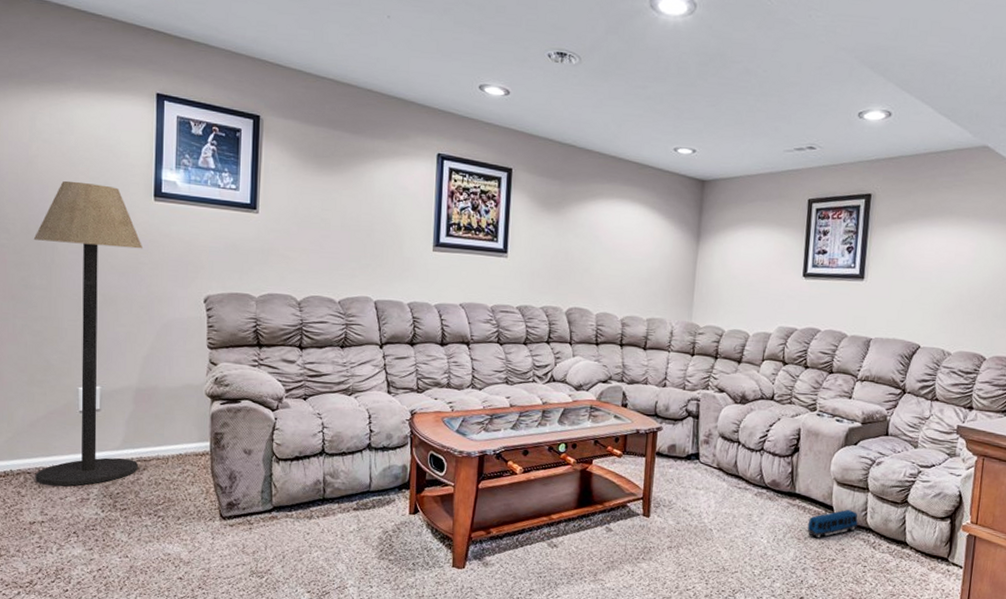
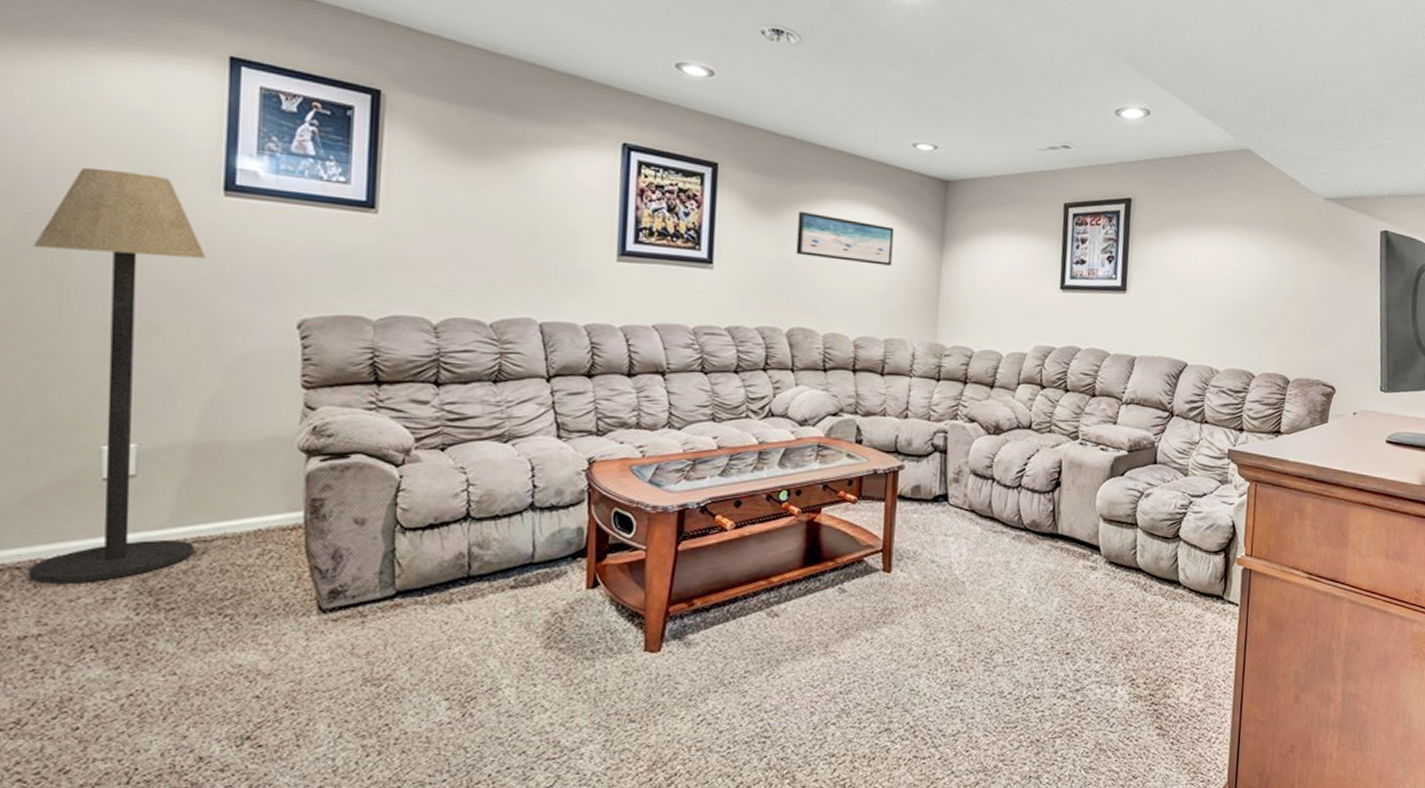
wall art: none [574,208,657,255] -> present [796,211,894,266]
toy train: present [807,510,858,538] -> none [1071,549,1127,584]

